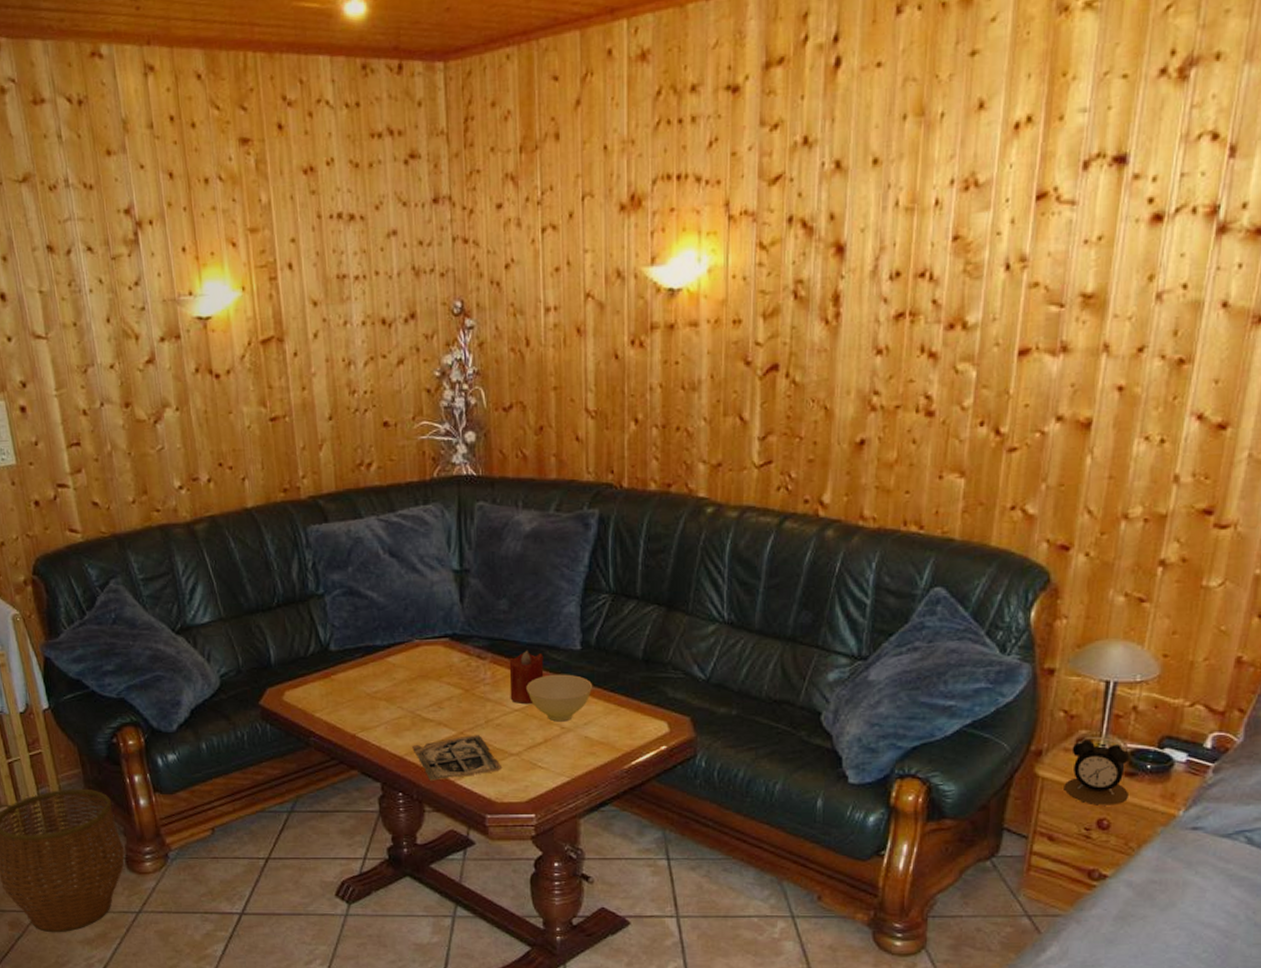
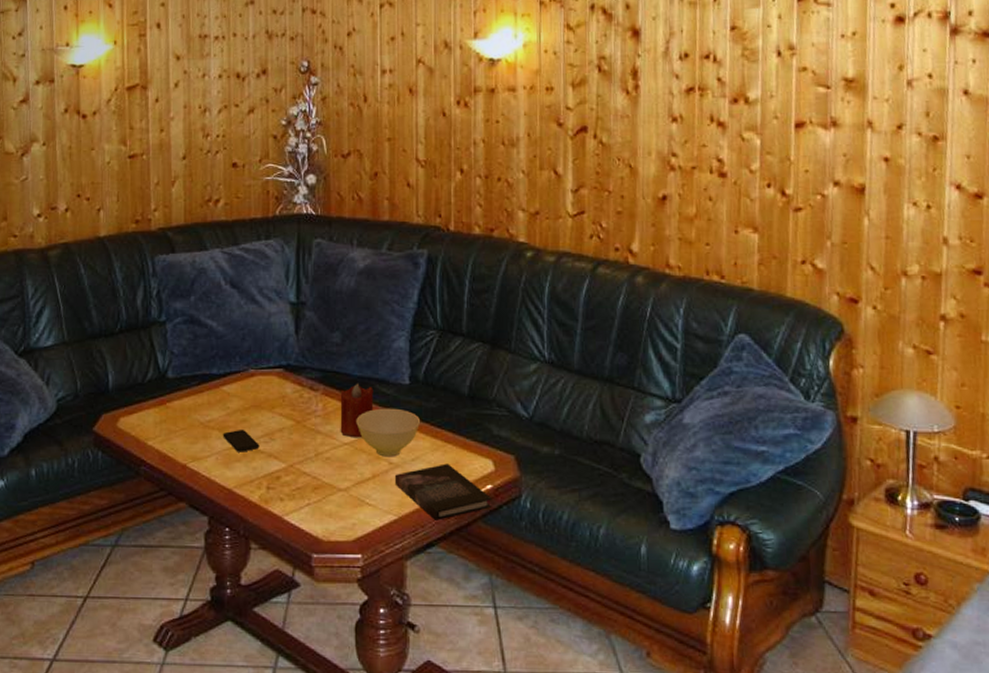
mobile phone: none [390,698,429,721] -> present [222,429,260,452]
magazine: present [412,735,503,781] -> none [242,468,331,516]
book: none [567,726,667,781] -> present [394,463,492,521]
alarm clock: present [1064,736,1130,806] -> none [878,486,942,559]

